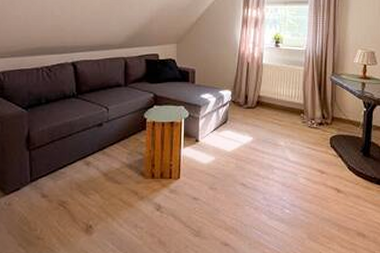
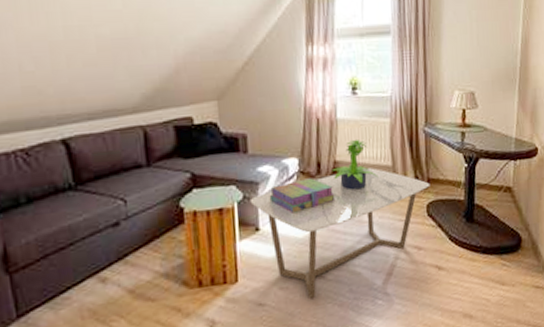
coffee table: none [193,104,334,199] -> present [250,168,430,298]
stack of books: none [208,107,257,132] -> present [269,178,335,214]
potted plant: none [256,80,292,119] -> present [332,139,379,190]

